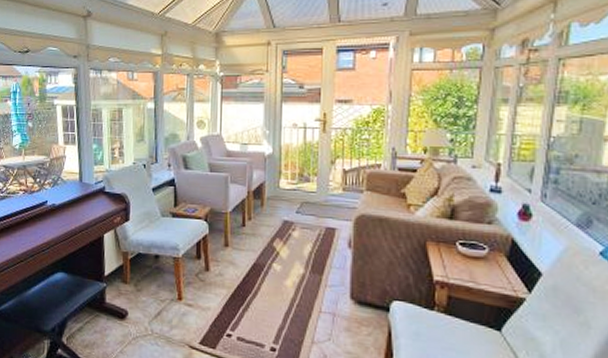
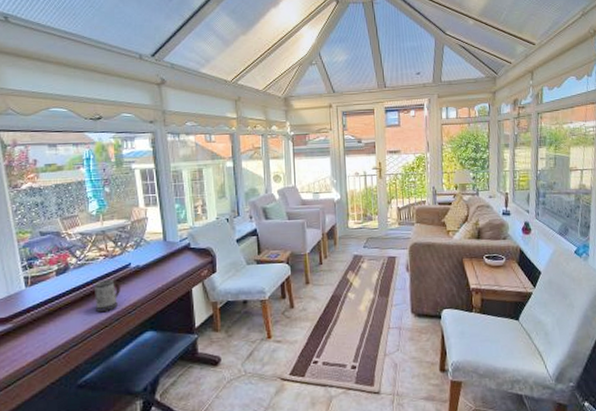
mug: none [13,214,37,246] -> present [95,279,120,312]

